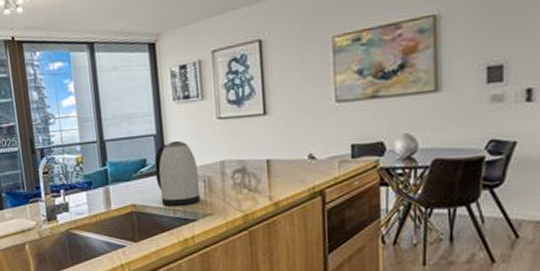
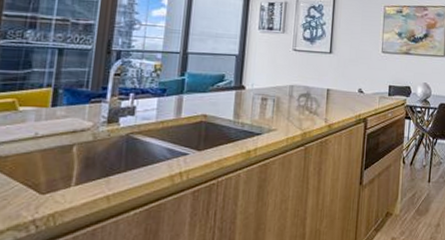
kettle: present [154,141,201,206] -> none [230,63,271,120]

